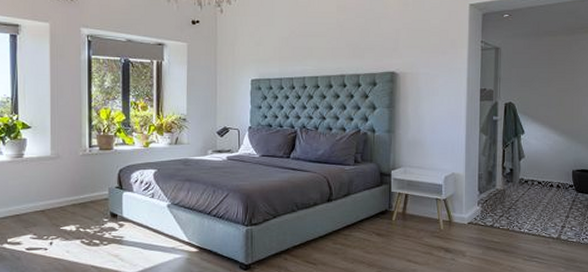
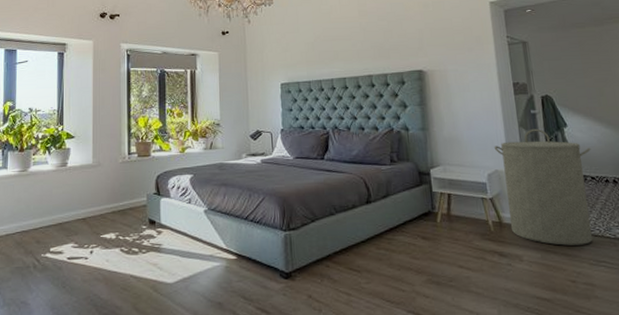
laundry hamper: none [454,134,543,243] -> present [494,128,593,246]

